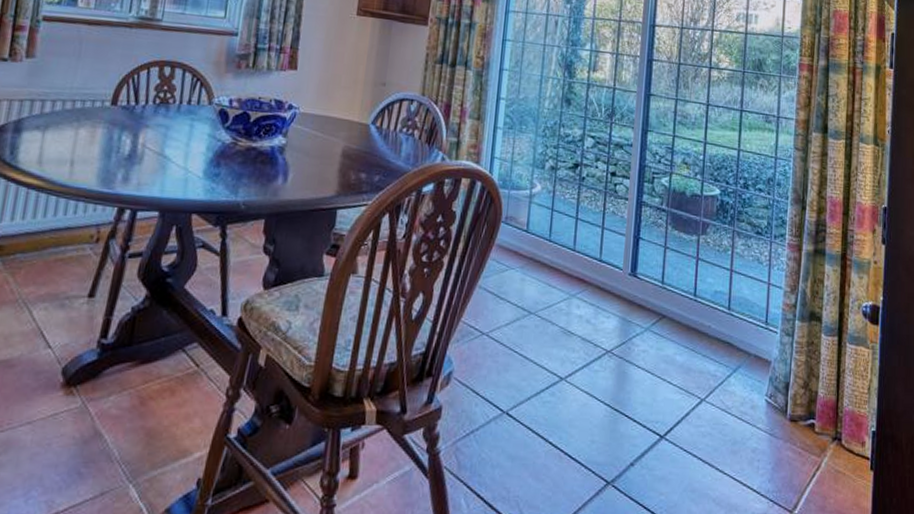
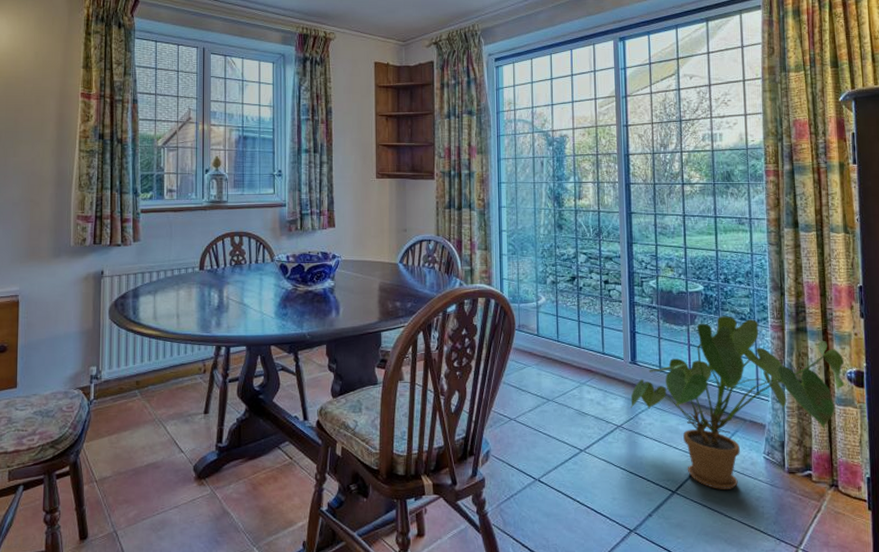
house plant: none [624,227,861,438] -> present [630,316,845,491]

